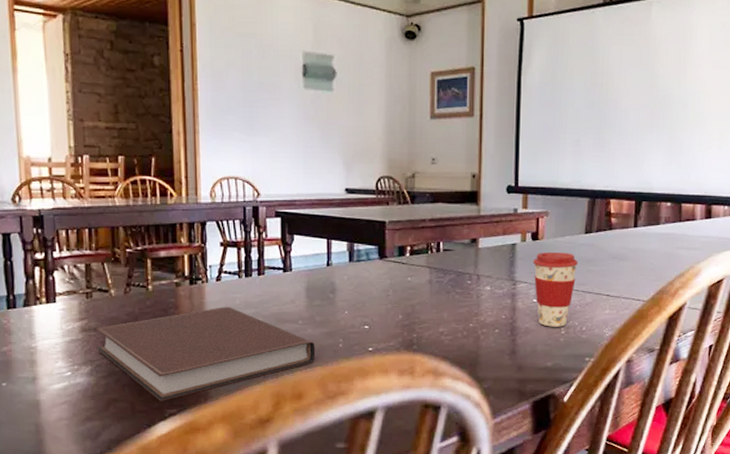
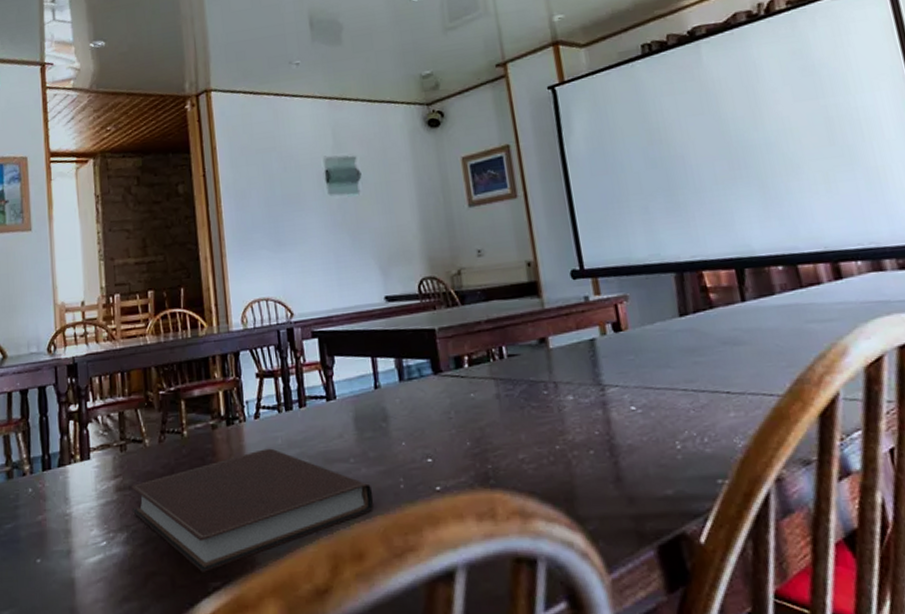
coffee cup: present [532,252,578,327] -> none [619,343,682,442]

